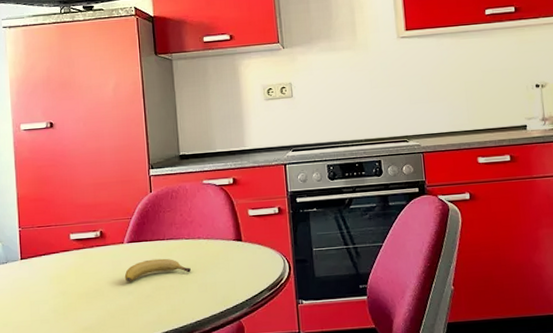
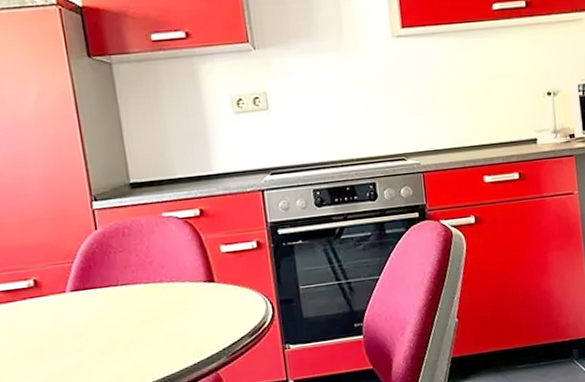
fruit: present [124,258,191,281] -> none [70,307,154,337]

